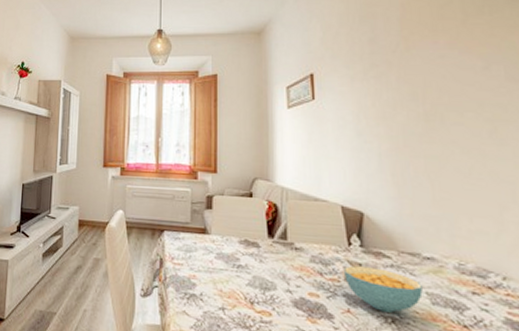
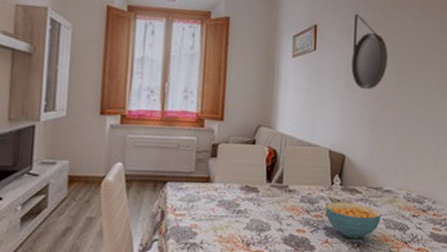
home mirror: none [359,59,410,138] -> present [351,14,388,89]

